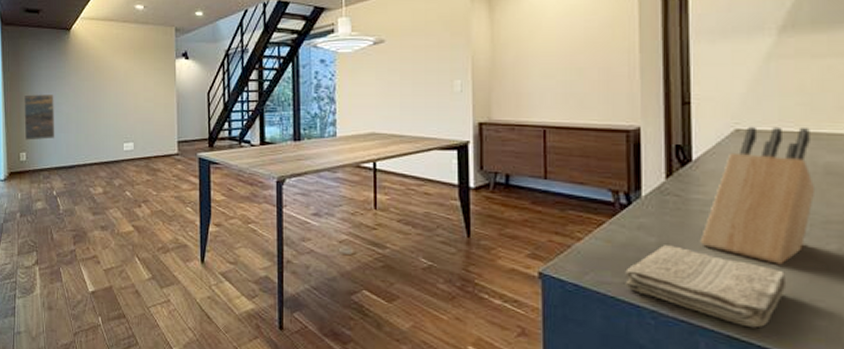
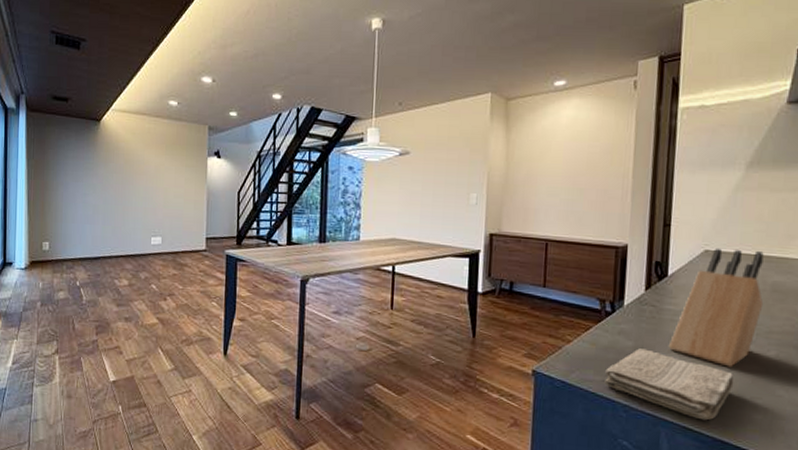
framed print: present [24,94,55,141] -> none [48,183,81,230]

